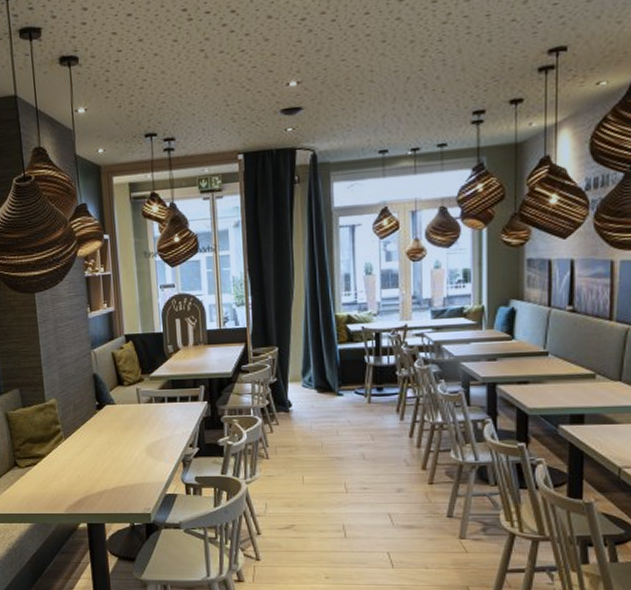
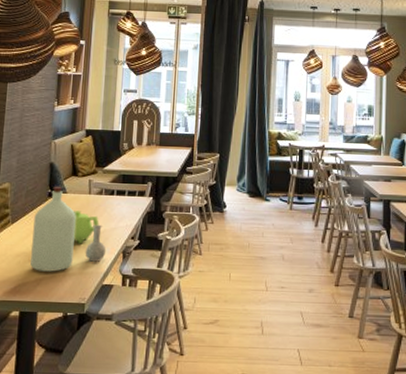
bottle: none [86,397,165,484] -> present [30,186,107,272]
teapot: none [125,421,154,455] -> present [73,211,100,244]

